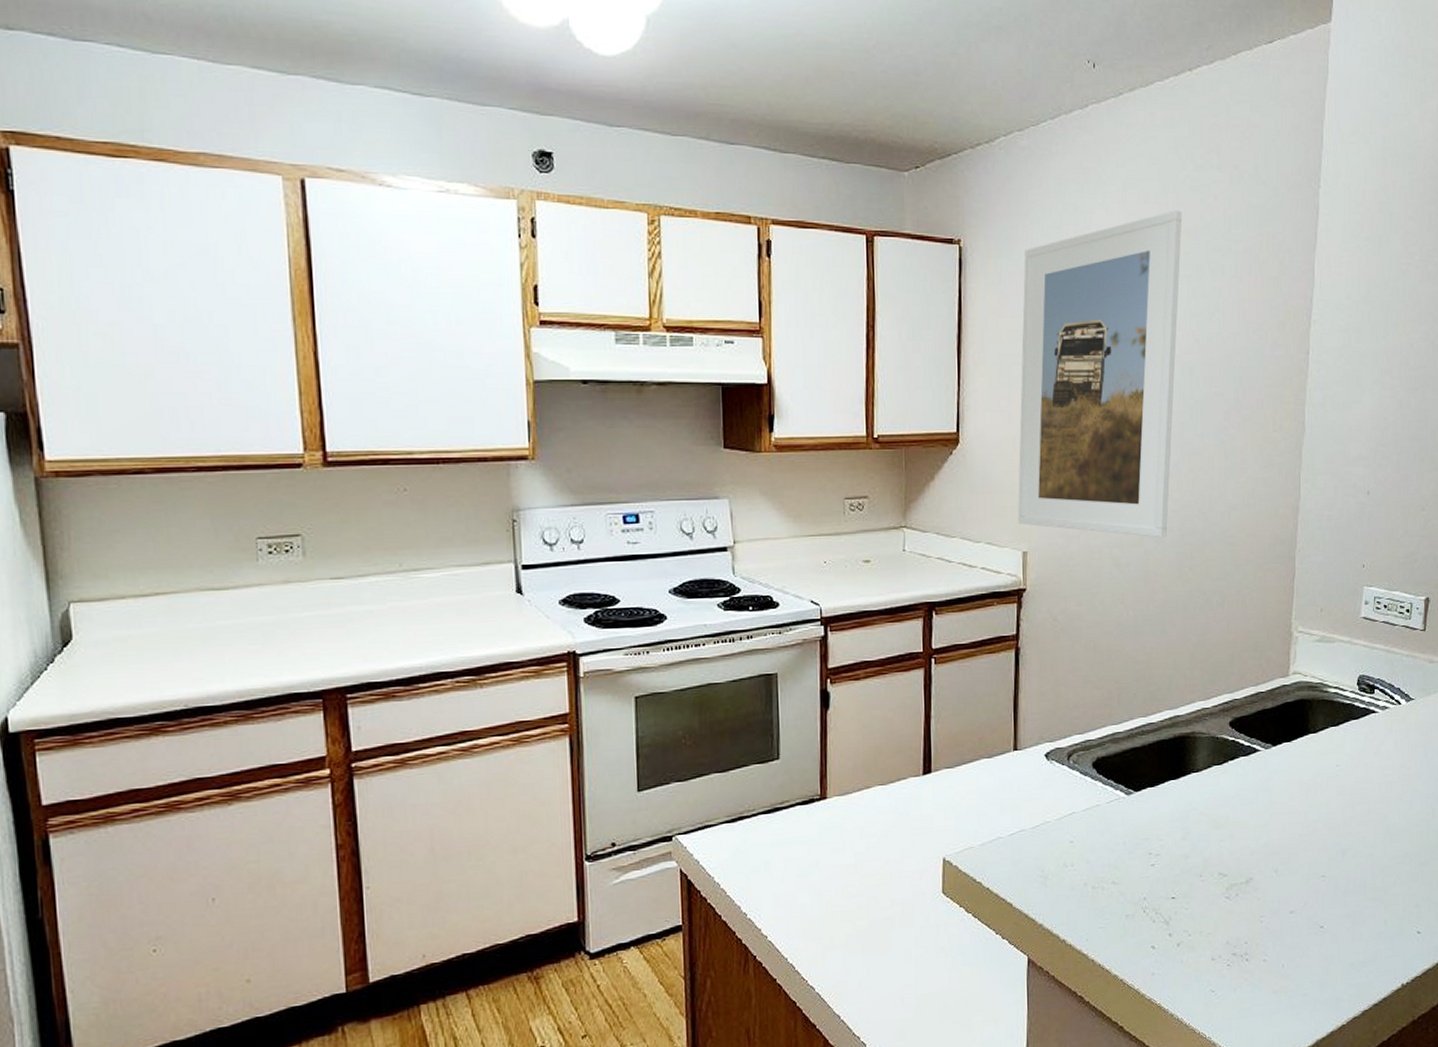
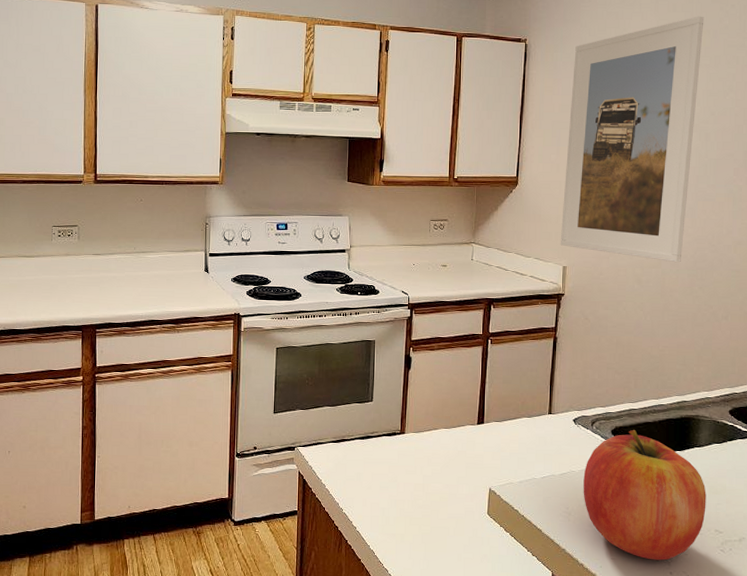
fruit: none [1061,759,1207,922] -> present [583,430,706,561]

